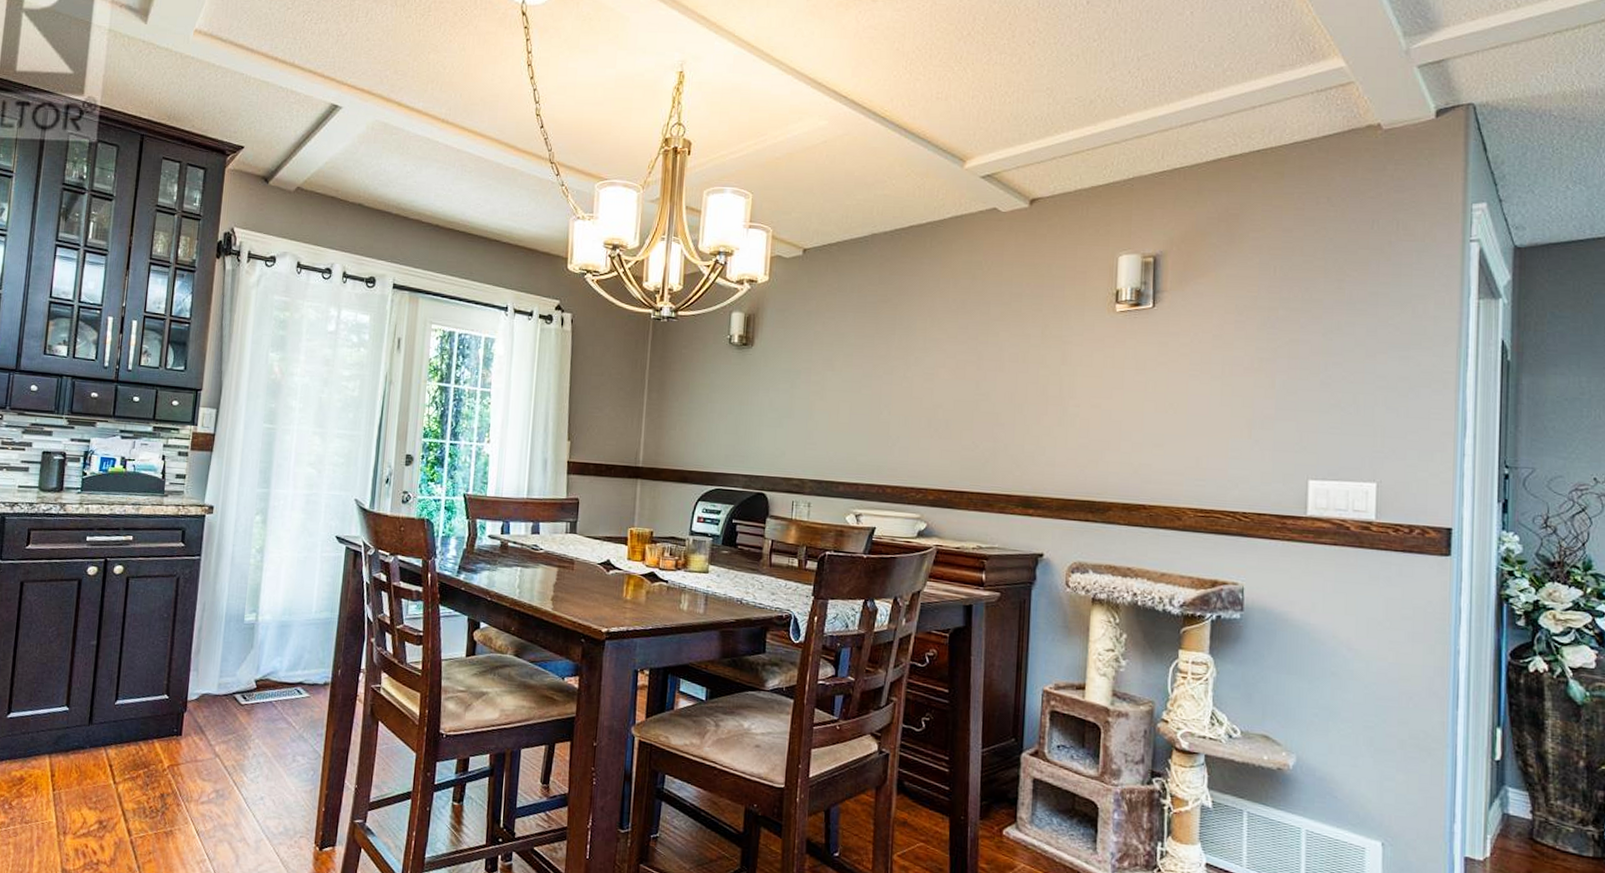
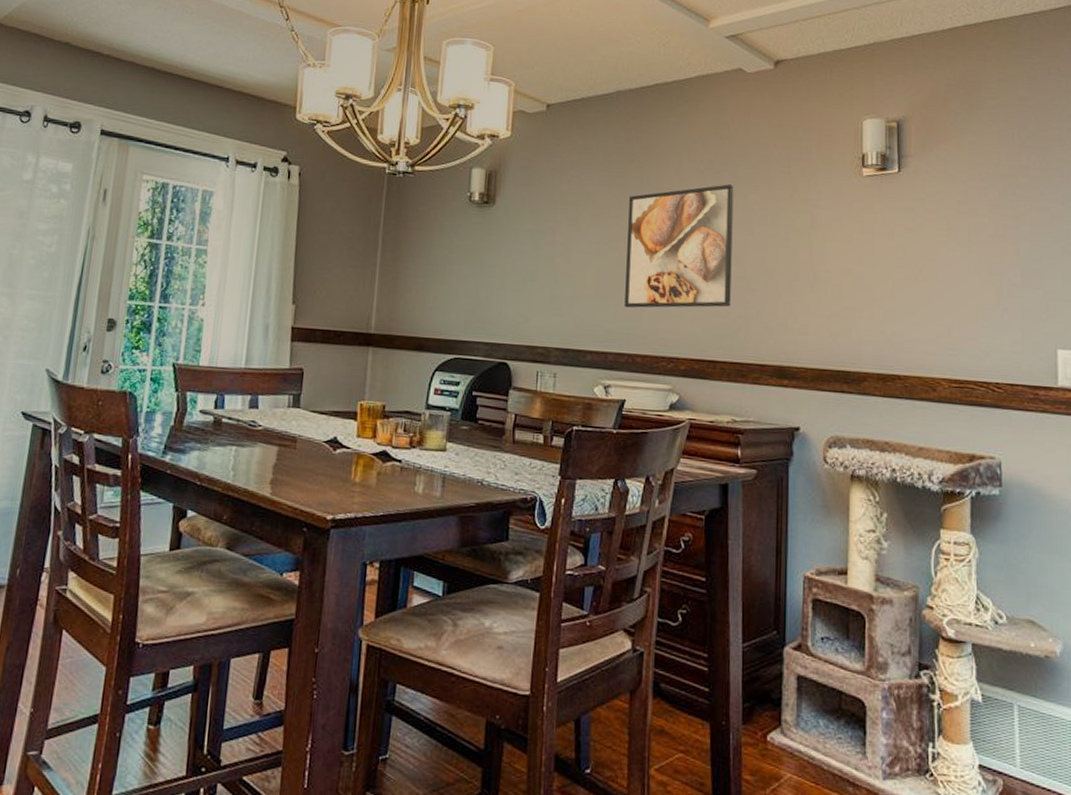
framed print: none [876,323,986,442] -> present [624,184,734,308]

